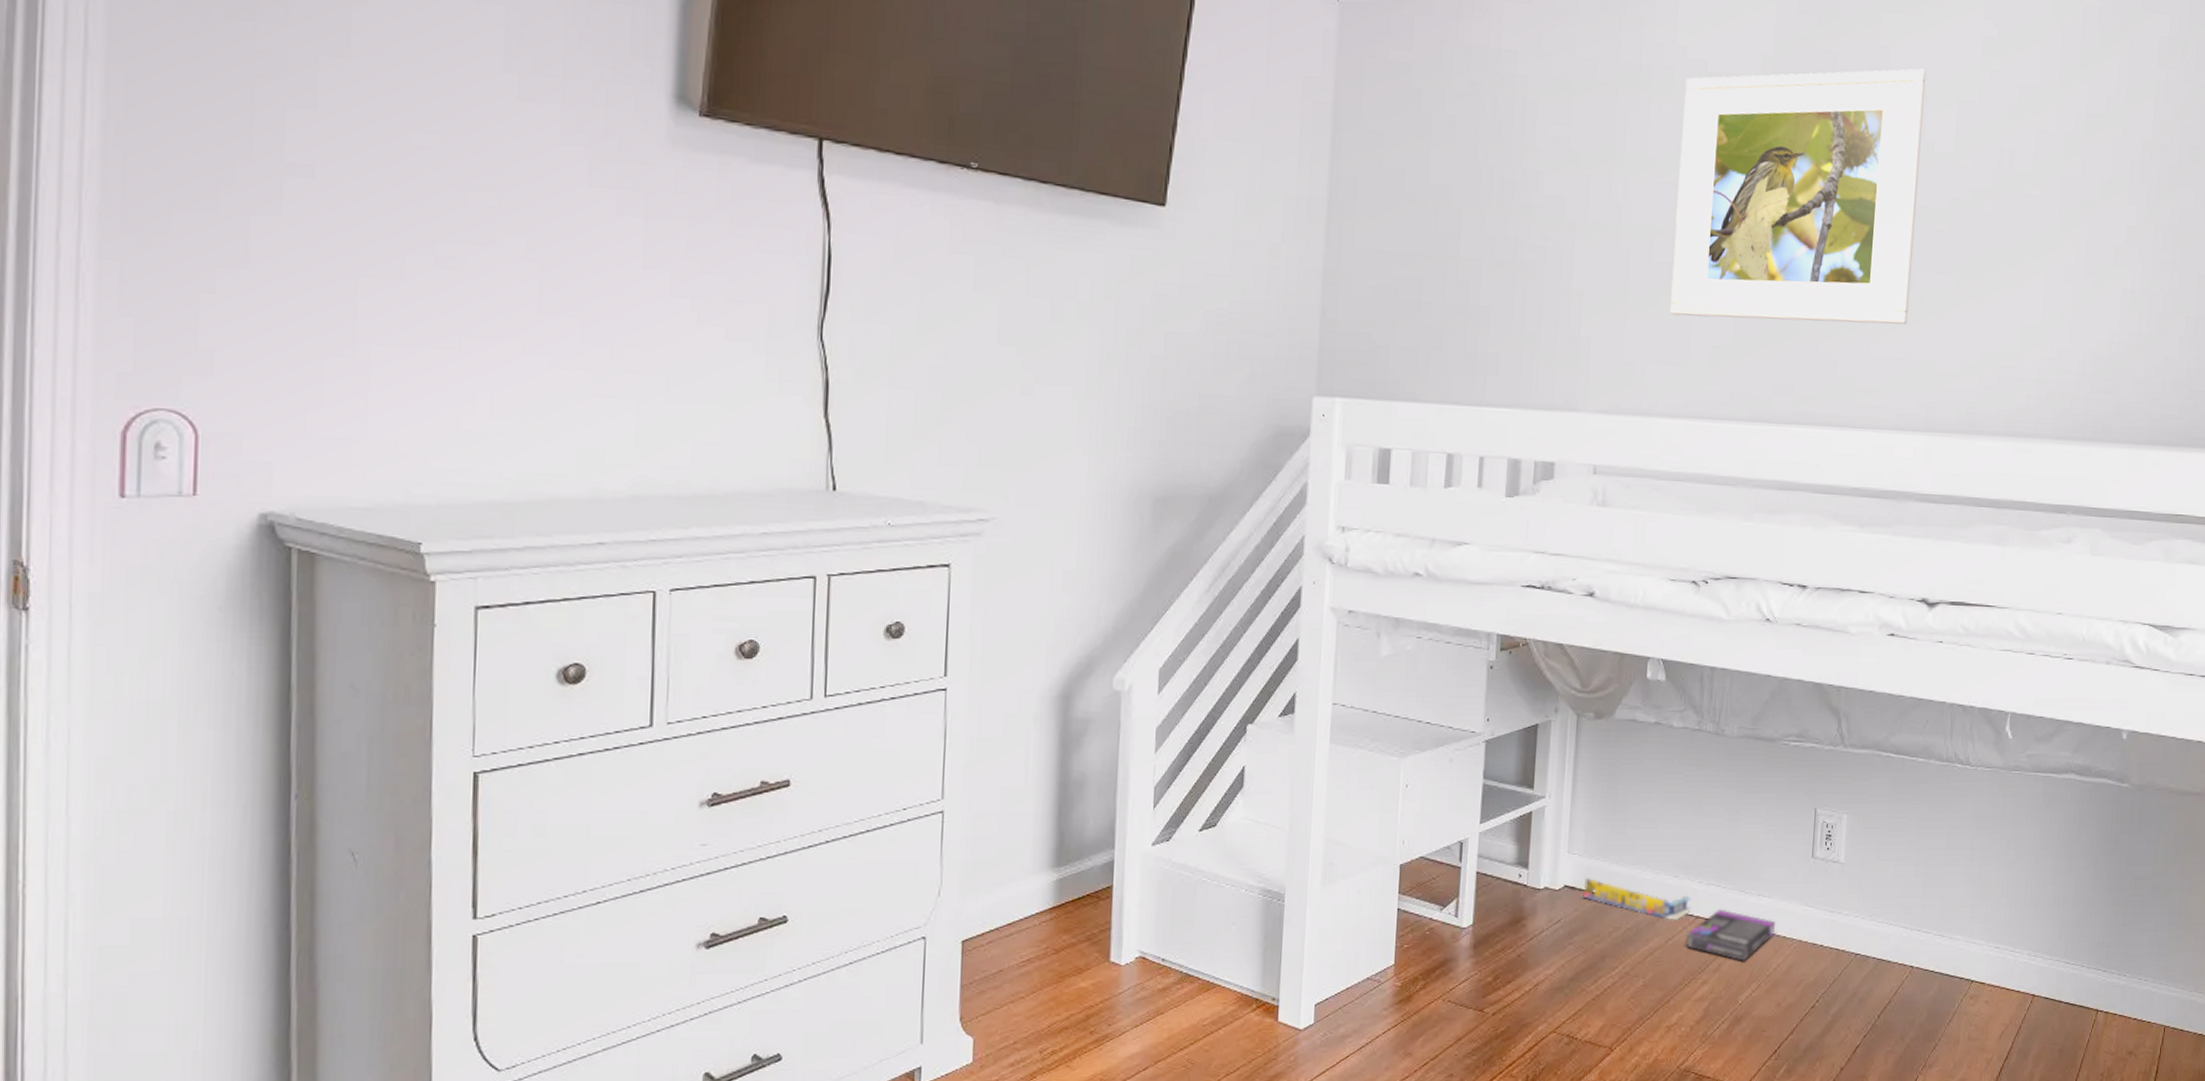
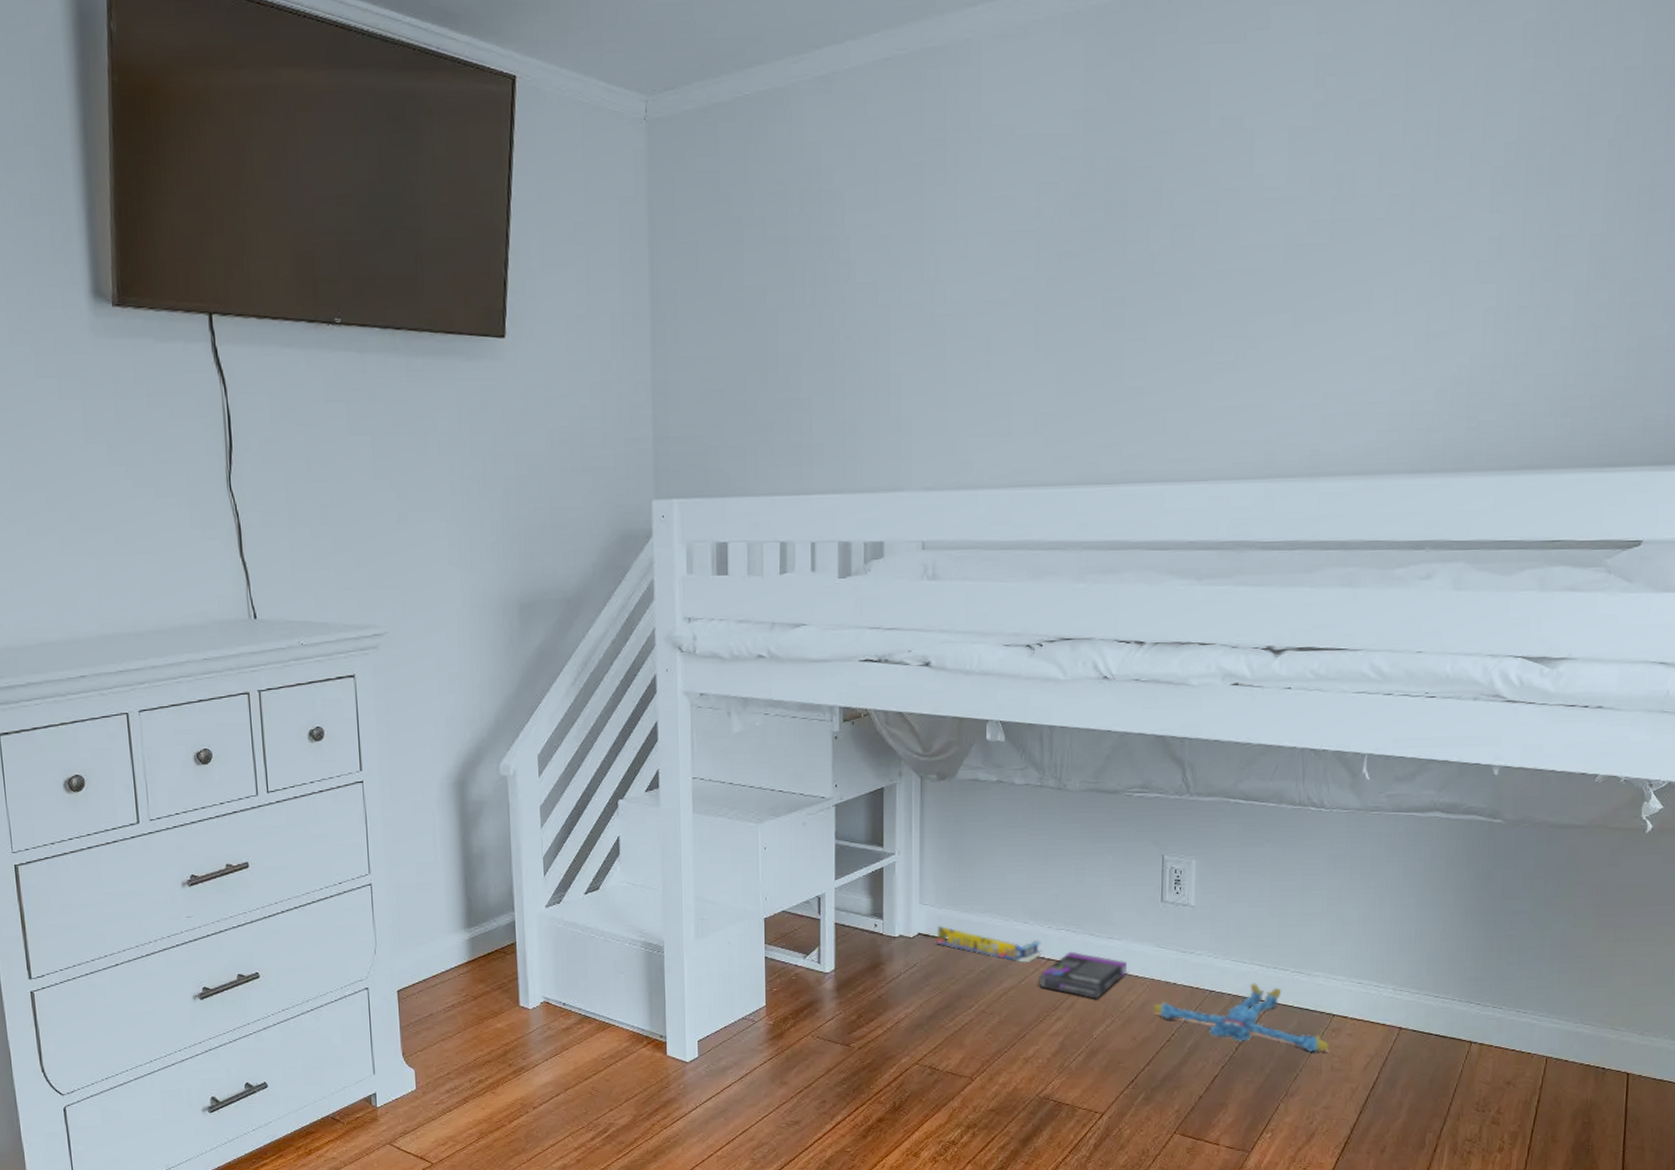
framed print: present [1670,68,1927,325] -> none [990,99,1253,388]
plush toy: none [1799,946,1967,1021] -> present [1153,983,1329,1053]

